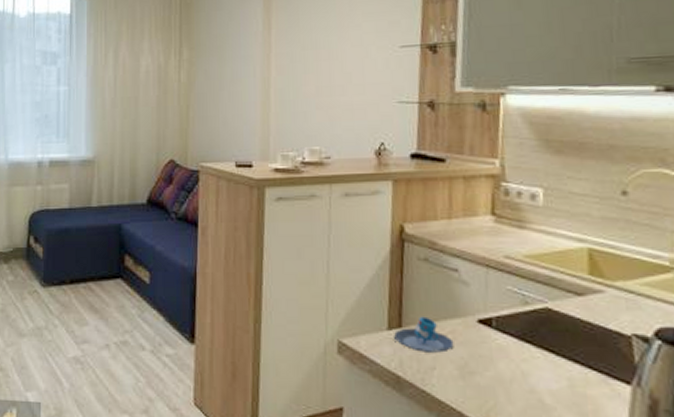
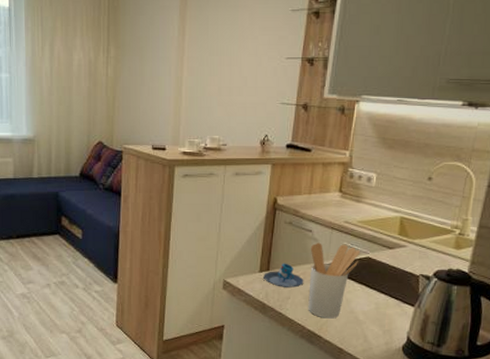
utensil holder: none [458,286,535,401] -> present [308,242,361,319]

